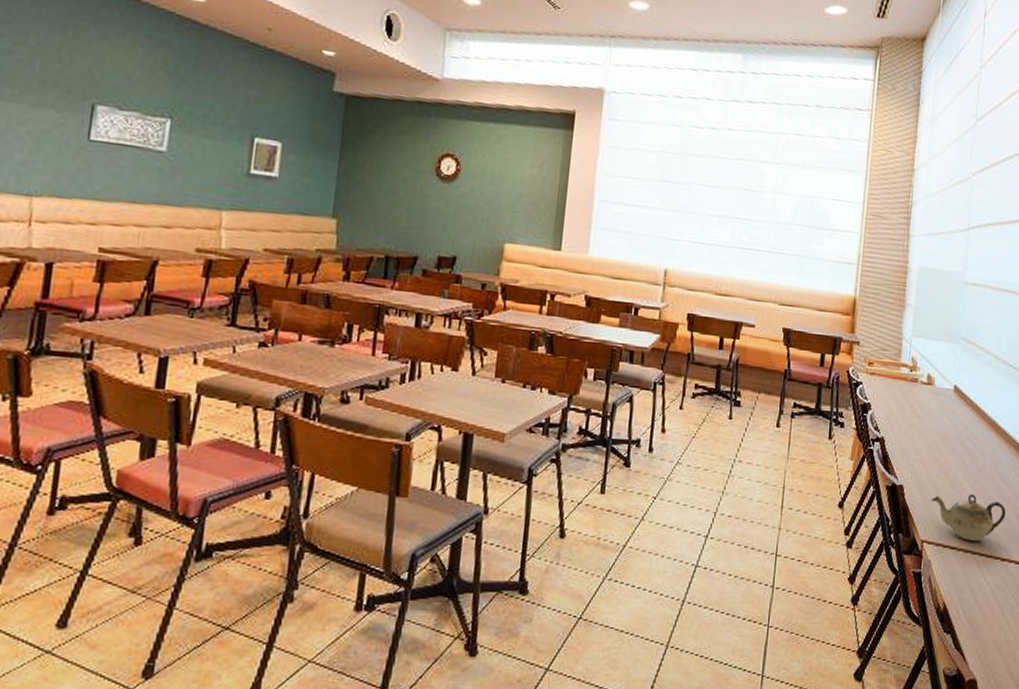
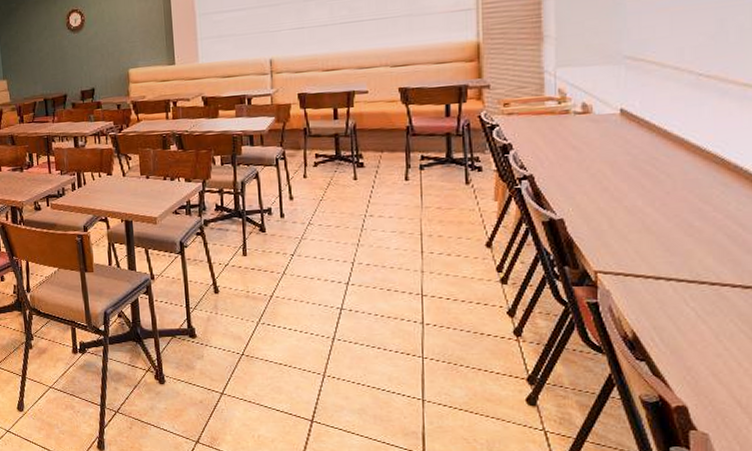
teapot: present [931,493,1006,541] -> none [602,218,711,267]

